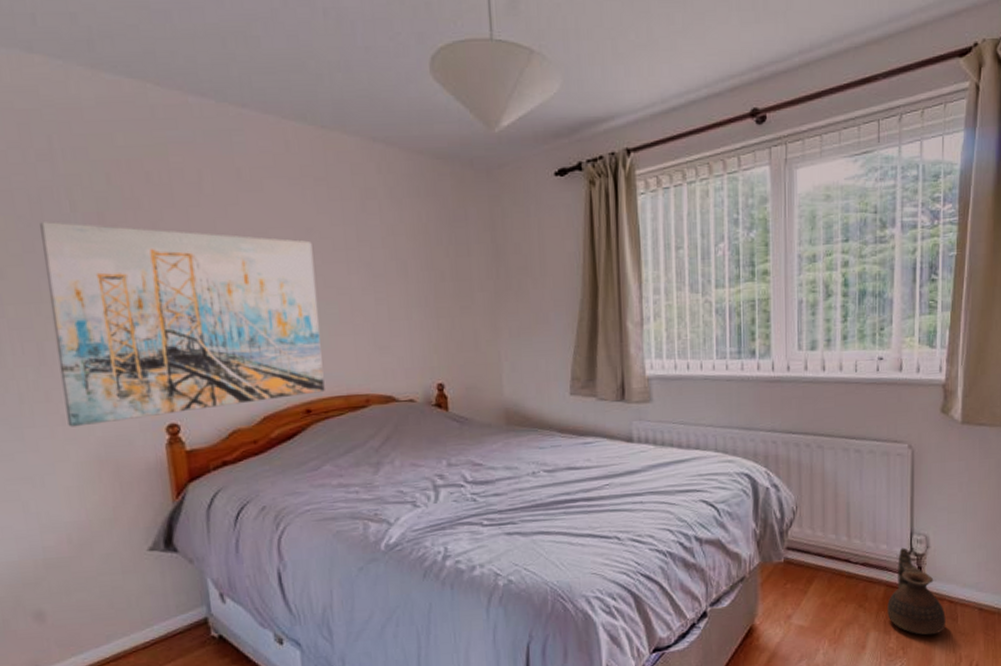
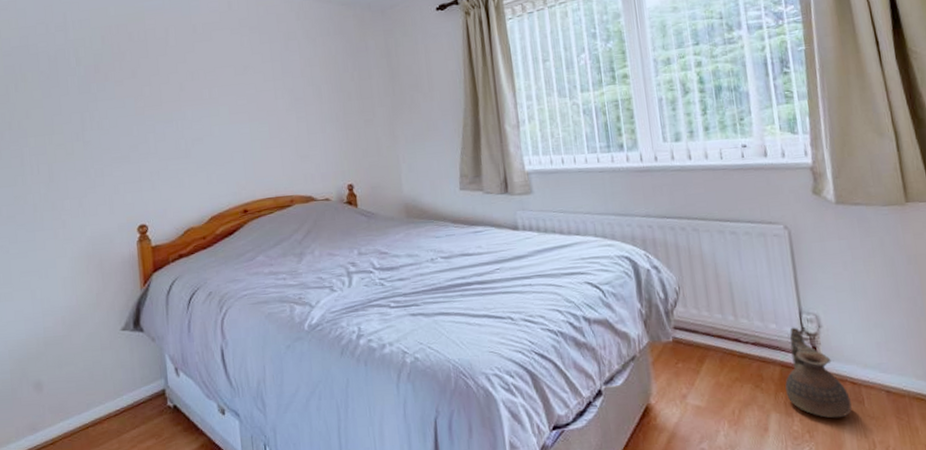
wall art: present [40,222,325,427] -> none [55,74,258,230]

